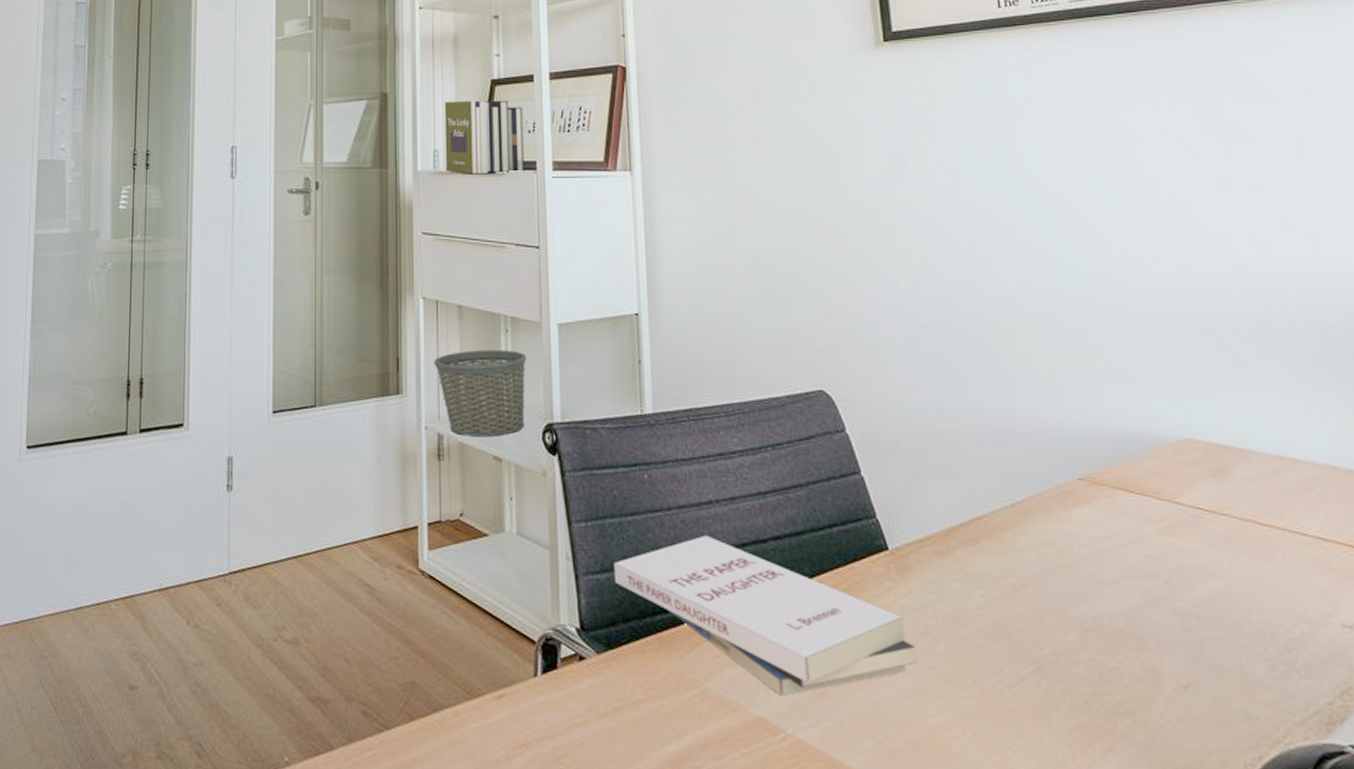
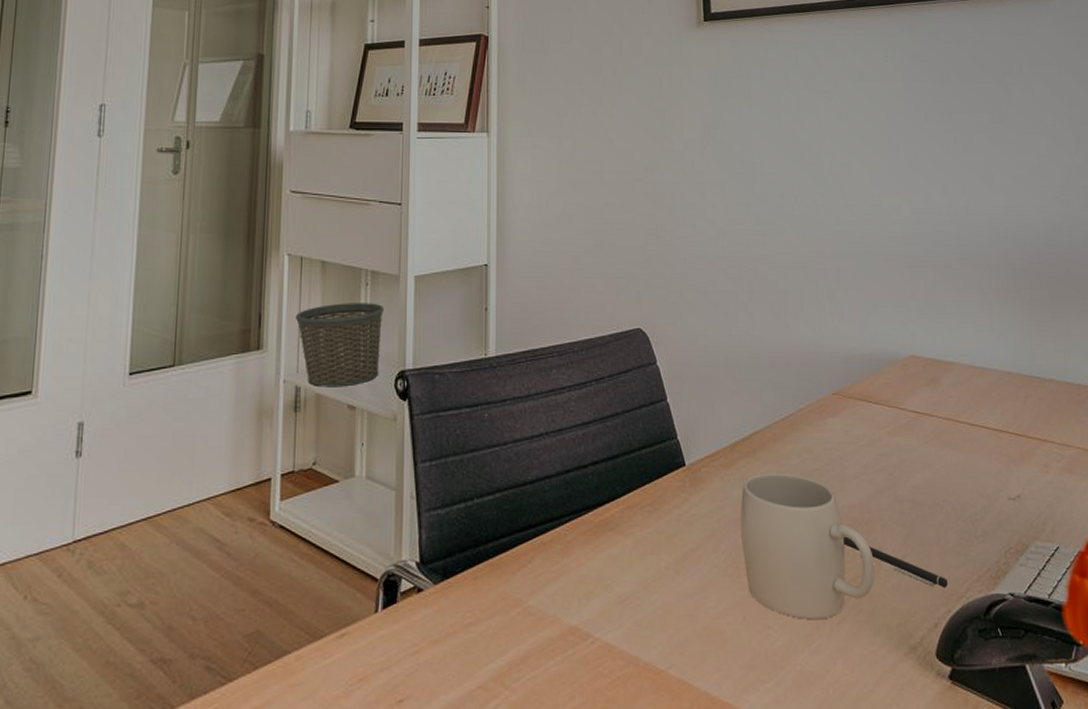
books: present [444,100,525,175] -> none [317,63,393,135]
books: present [613,535,918,696] -> none [453,465,704,605]
mug: none [961,566,1150,747] -> present [739,472,875,620]
pen: none [1103,650,1257,729] -> present [843,536,948,588]

